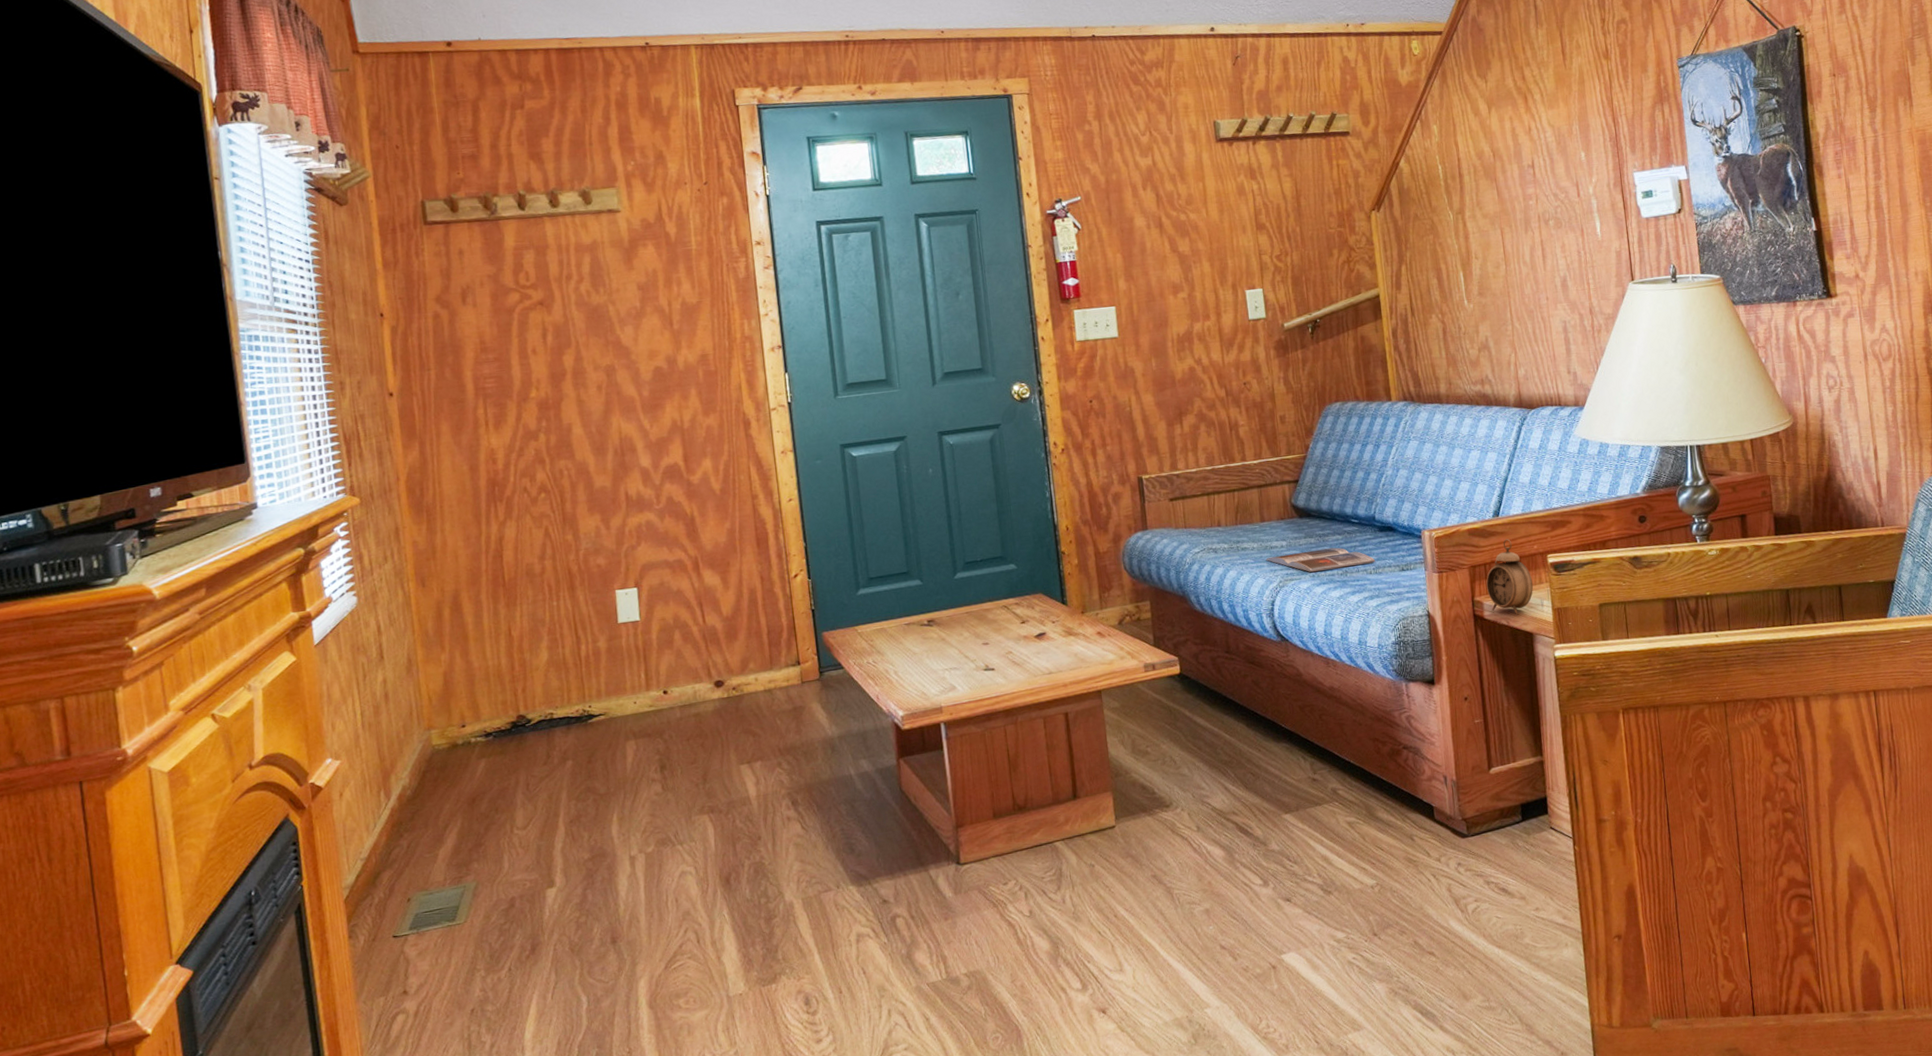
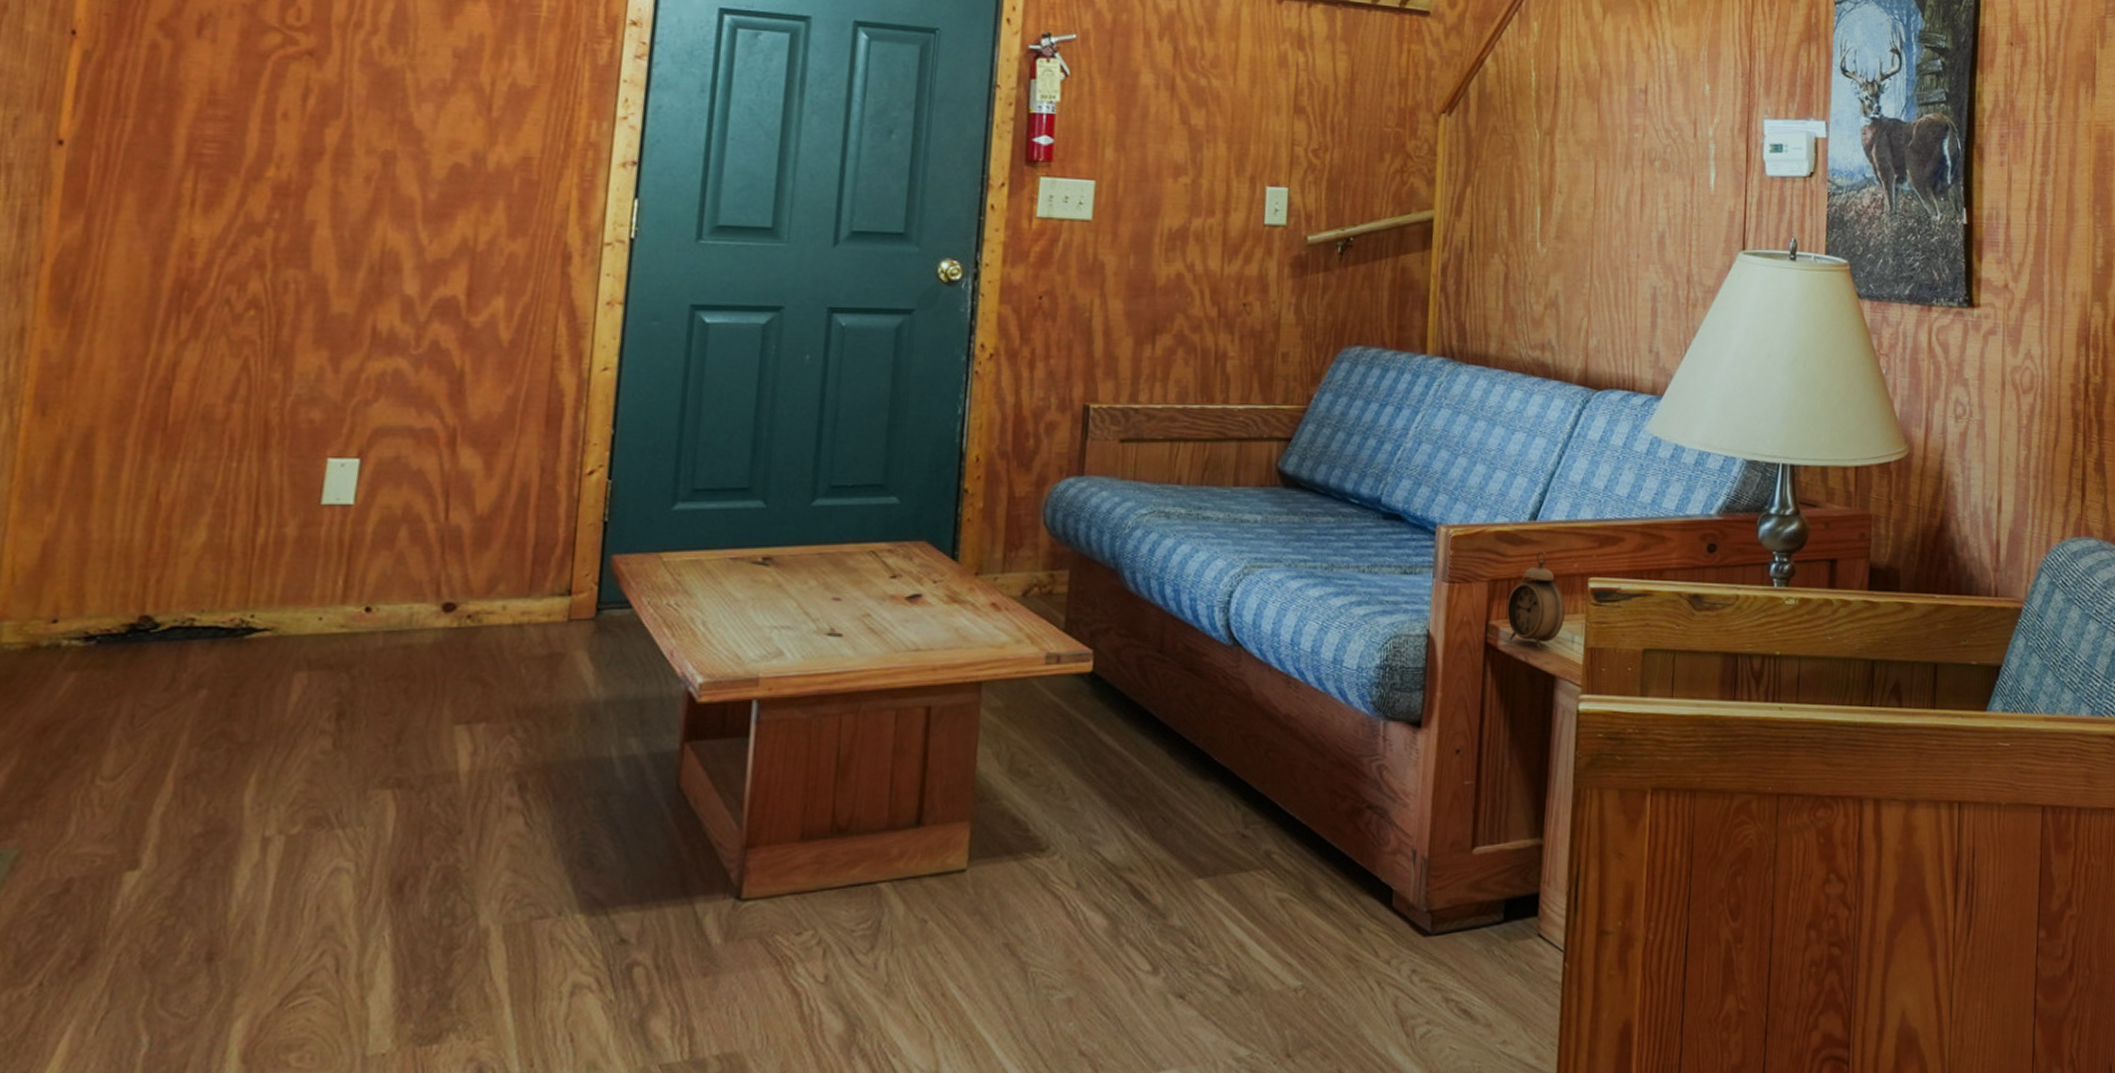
magazine: present [1266,547,1376,573] -> none [1231,532,1373,561]

